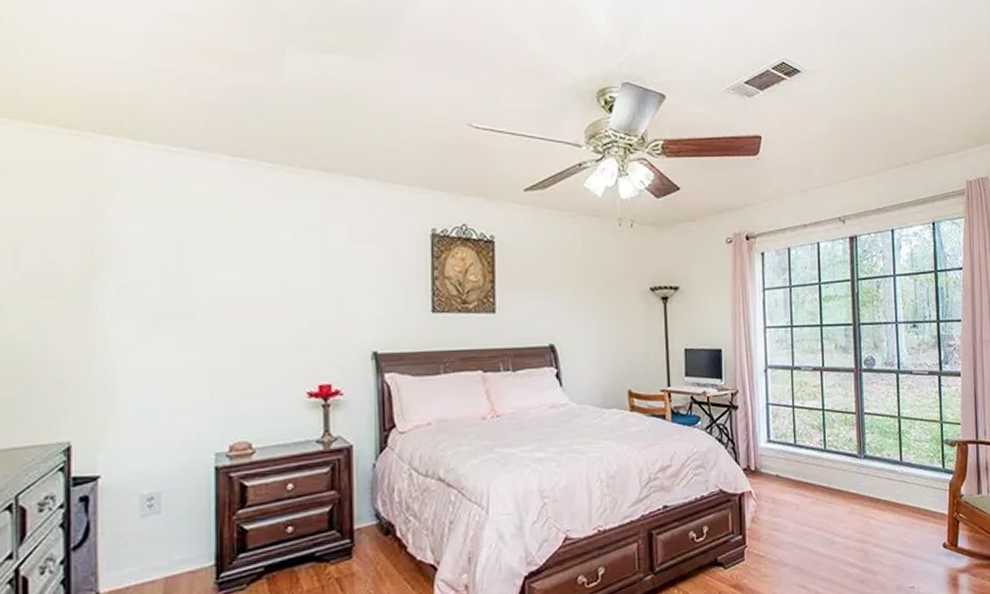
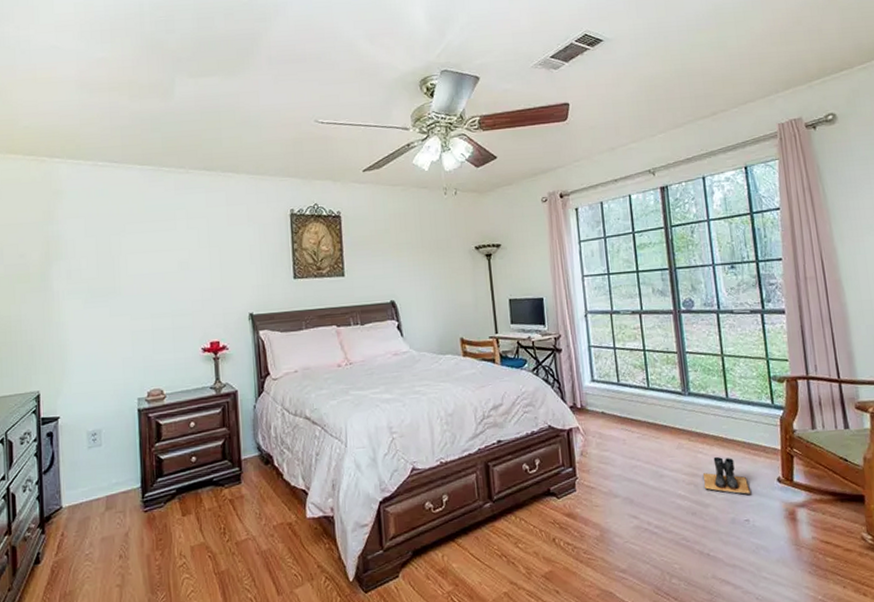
boots: none [873,522,917,562] -> present [702,456,751,495]

